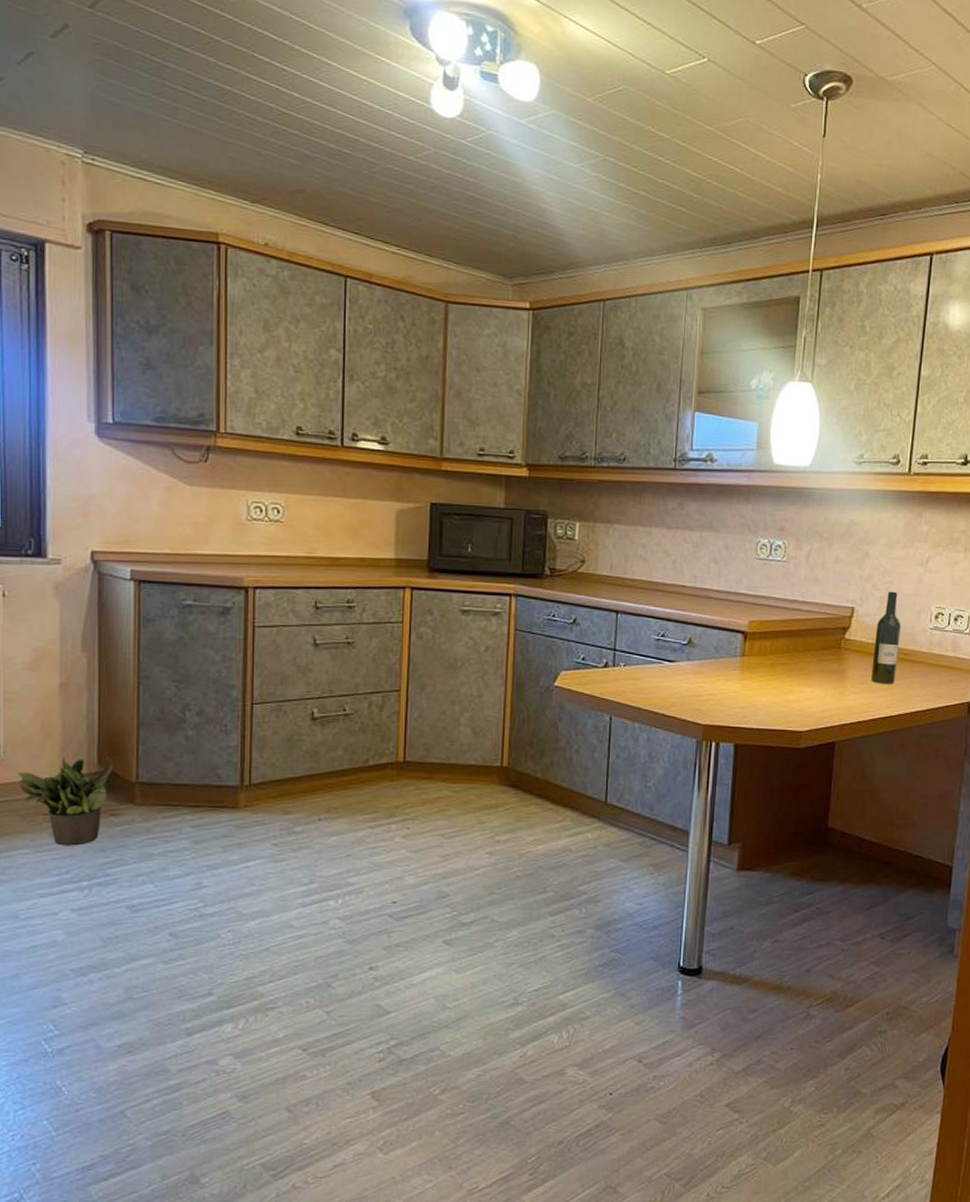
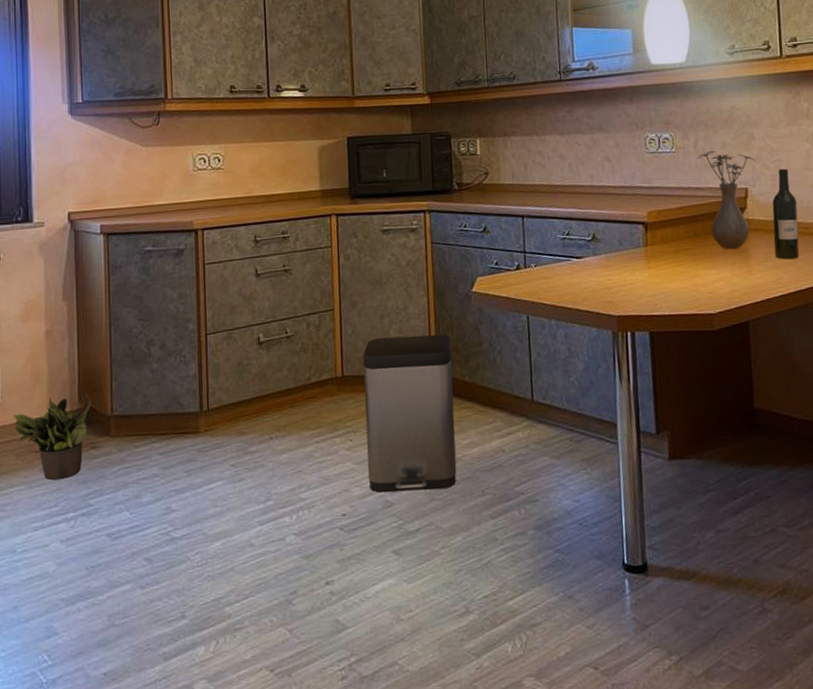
pedal bin: none [423,725,527,883] -> present [363,334,457,493]
vase: none [807,565,866,669] -> present [697,151,755,250]

